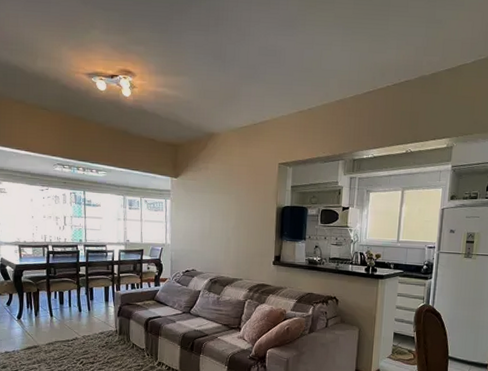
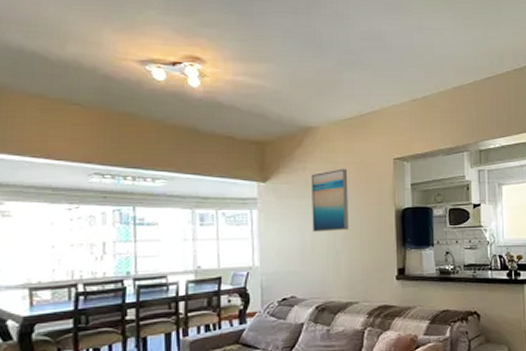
wall art: none [210,170,241,222] -> present [310,168,350,232]

